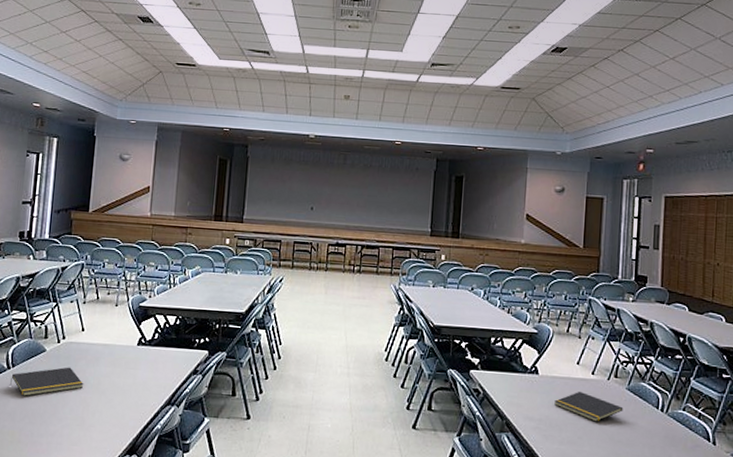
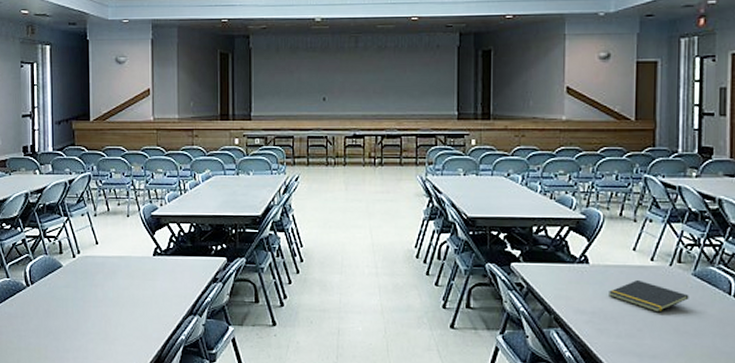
notepad: present [9,367,84,396] -> none [30,281,104,313]

